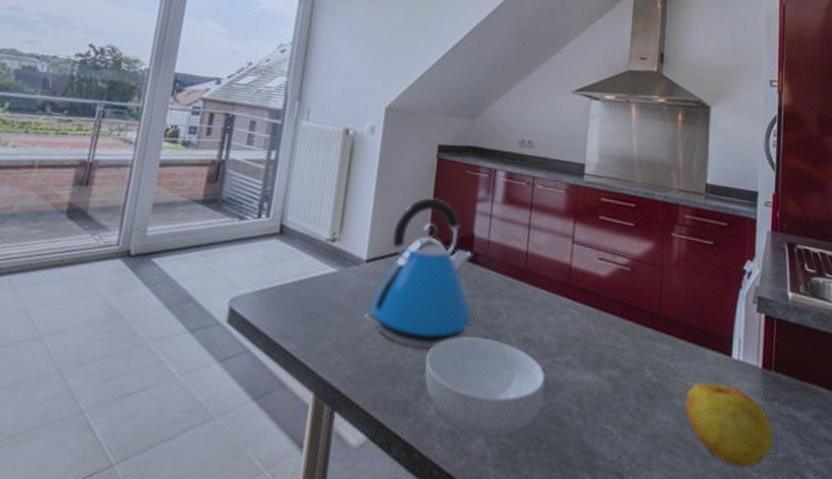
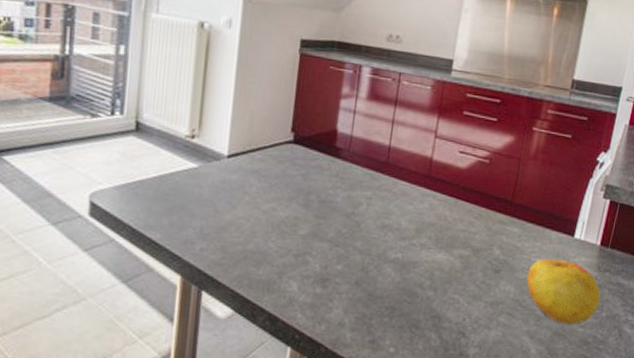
kettle: present [363,197,472,349] -> none [226,94,335,236]
cereal bowl: present [425,336,546,435] -> none [287,224,401,306]

